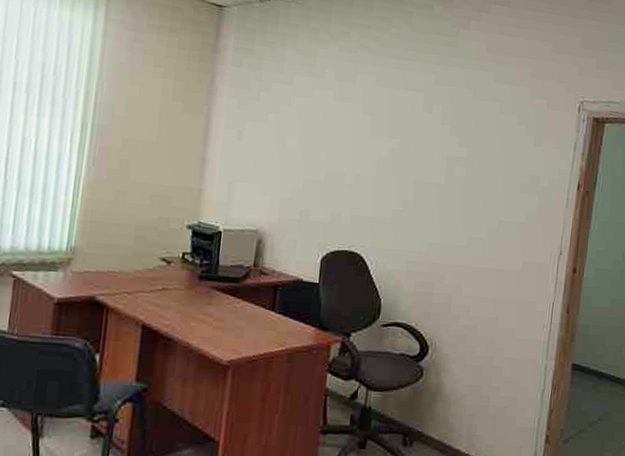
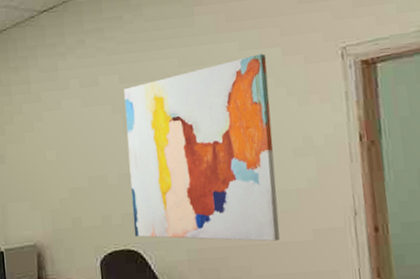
wall art: none [360,89,516,267] -> present [123,54,280,242]

